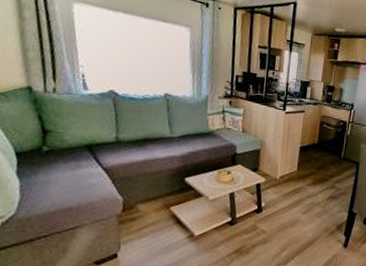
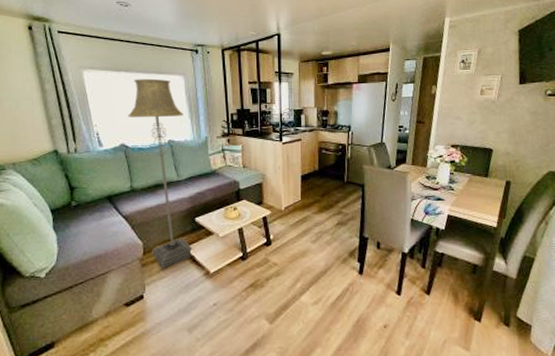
floor lamp: none [121,22,185,228] -> present [128,78,194,269]

